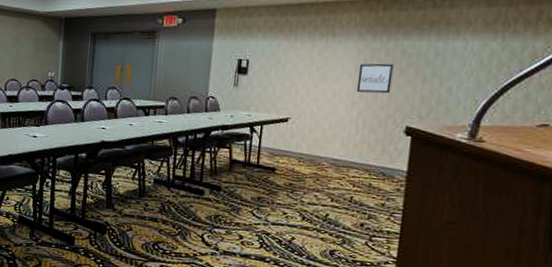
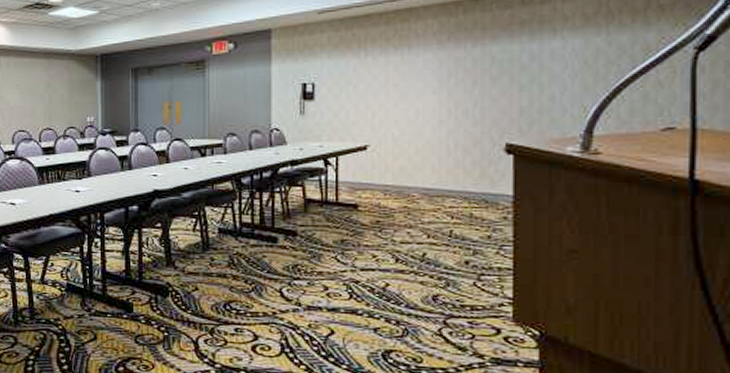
wall art: present [356,63,394,94] -> none [443,73,483,109]

